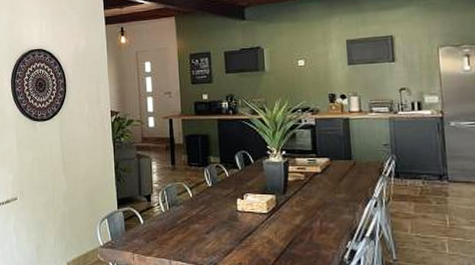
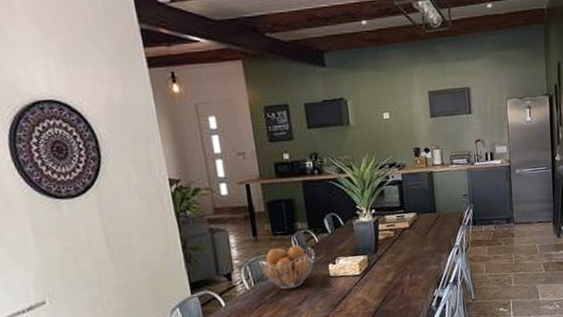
fruit basket: none [175,177,225,217] -> present [259,245,315,290]

